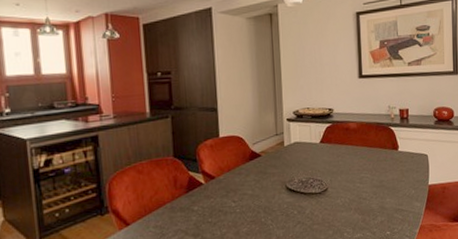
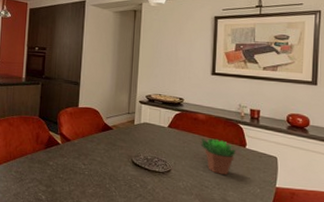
succulent plant: none [354,146,390,183] -> present [200,138,237,175]

